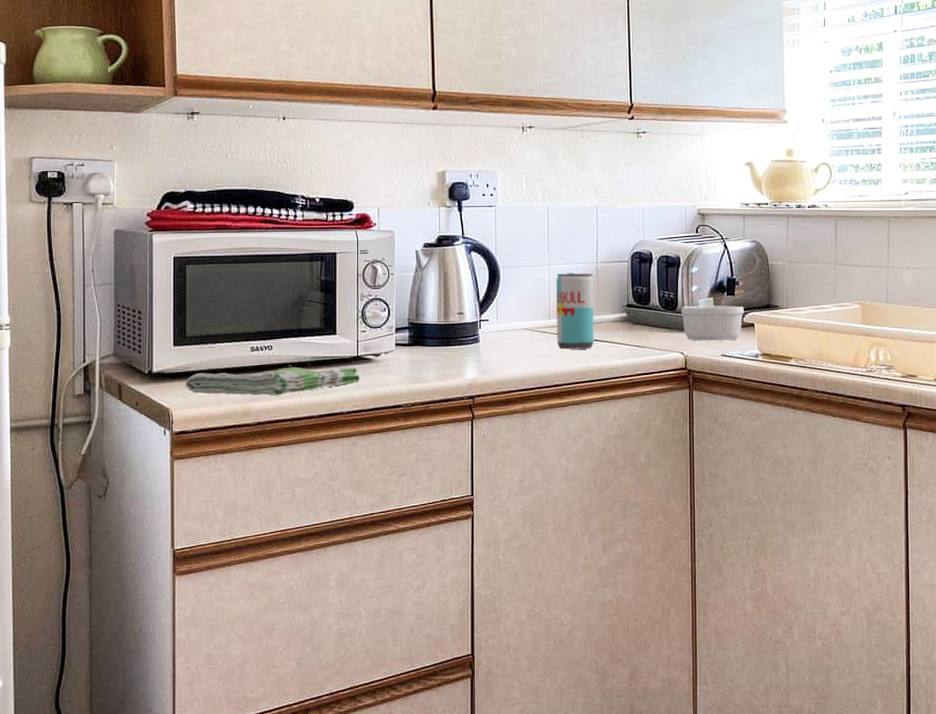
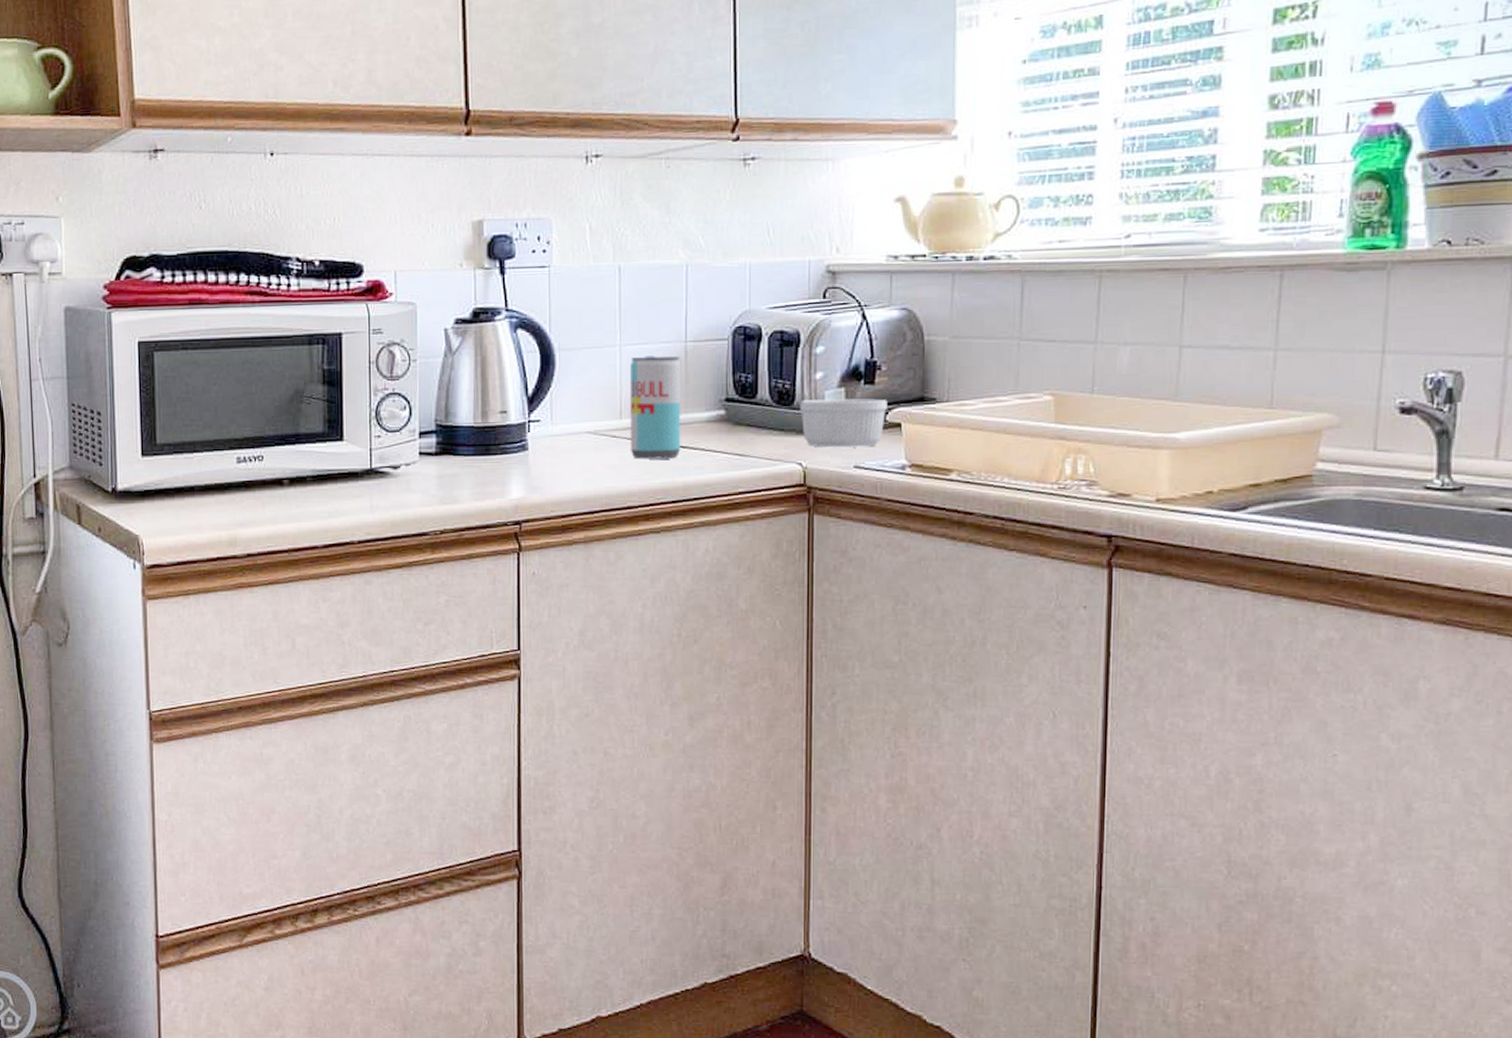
dish towel: present [185,367,360,397] -> none [157,483,375,521]

